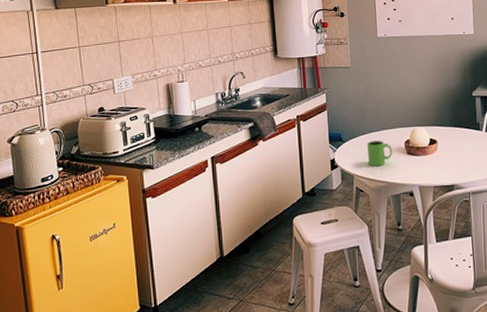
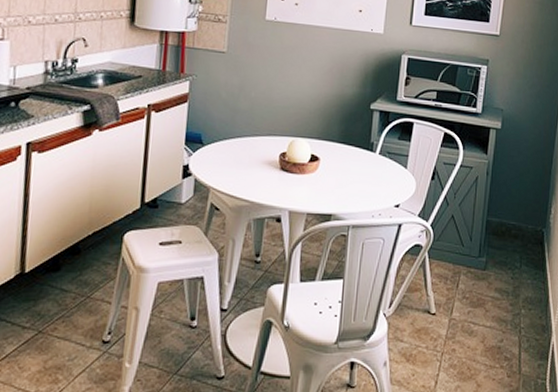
mug: present [367,140,392,167] -> none [231,148,263,181]

